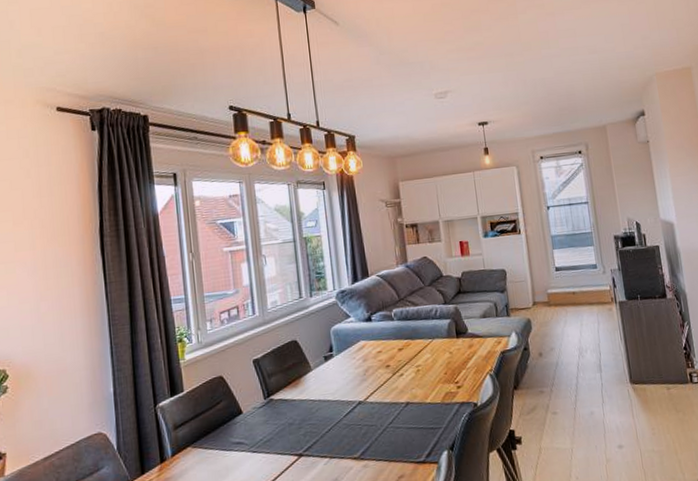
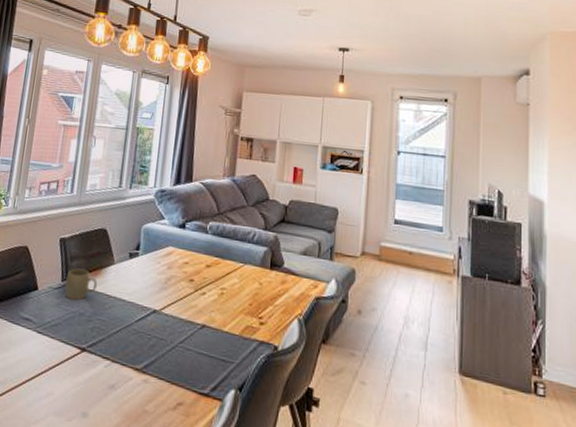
mug: none [267,382,300,414] -> present [64,268,97,301]

